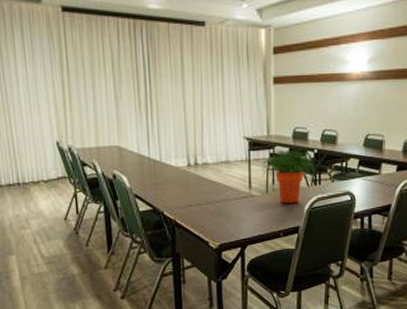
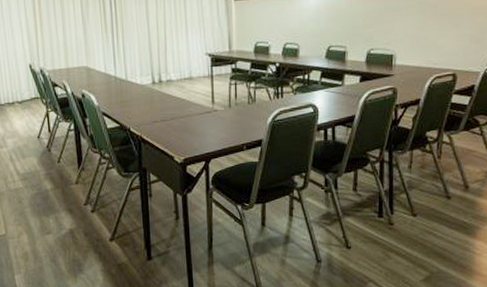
potted plant: present [261,149,320,204] -> none [223,63,282,117]

